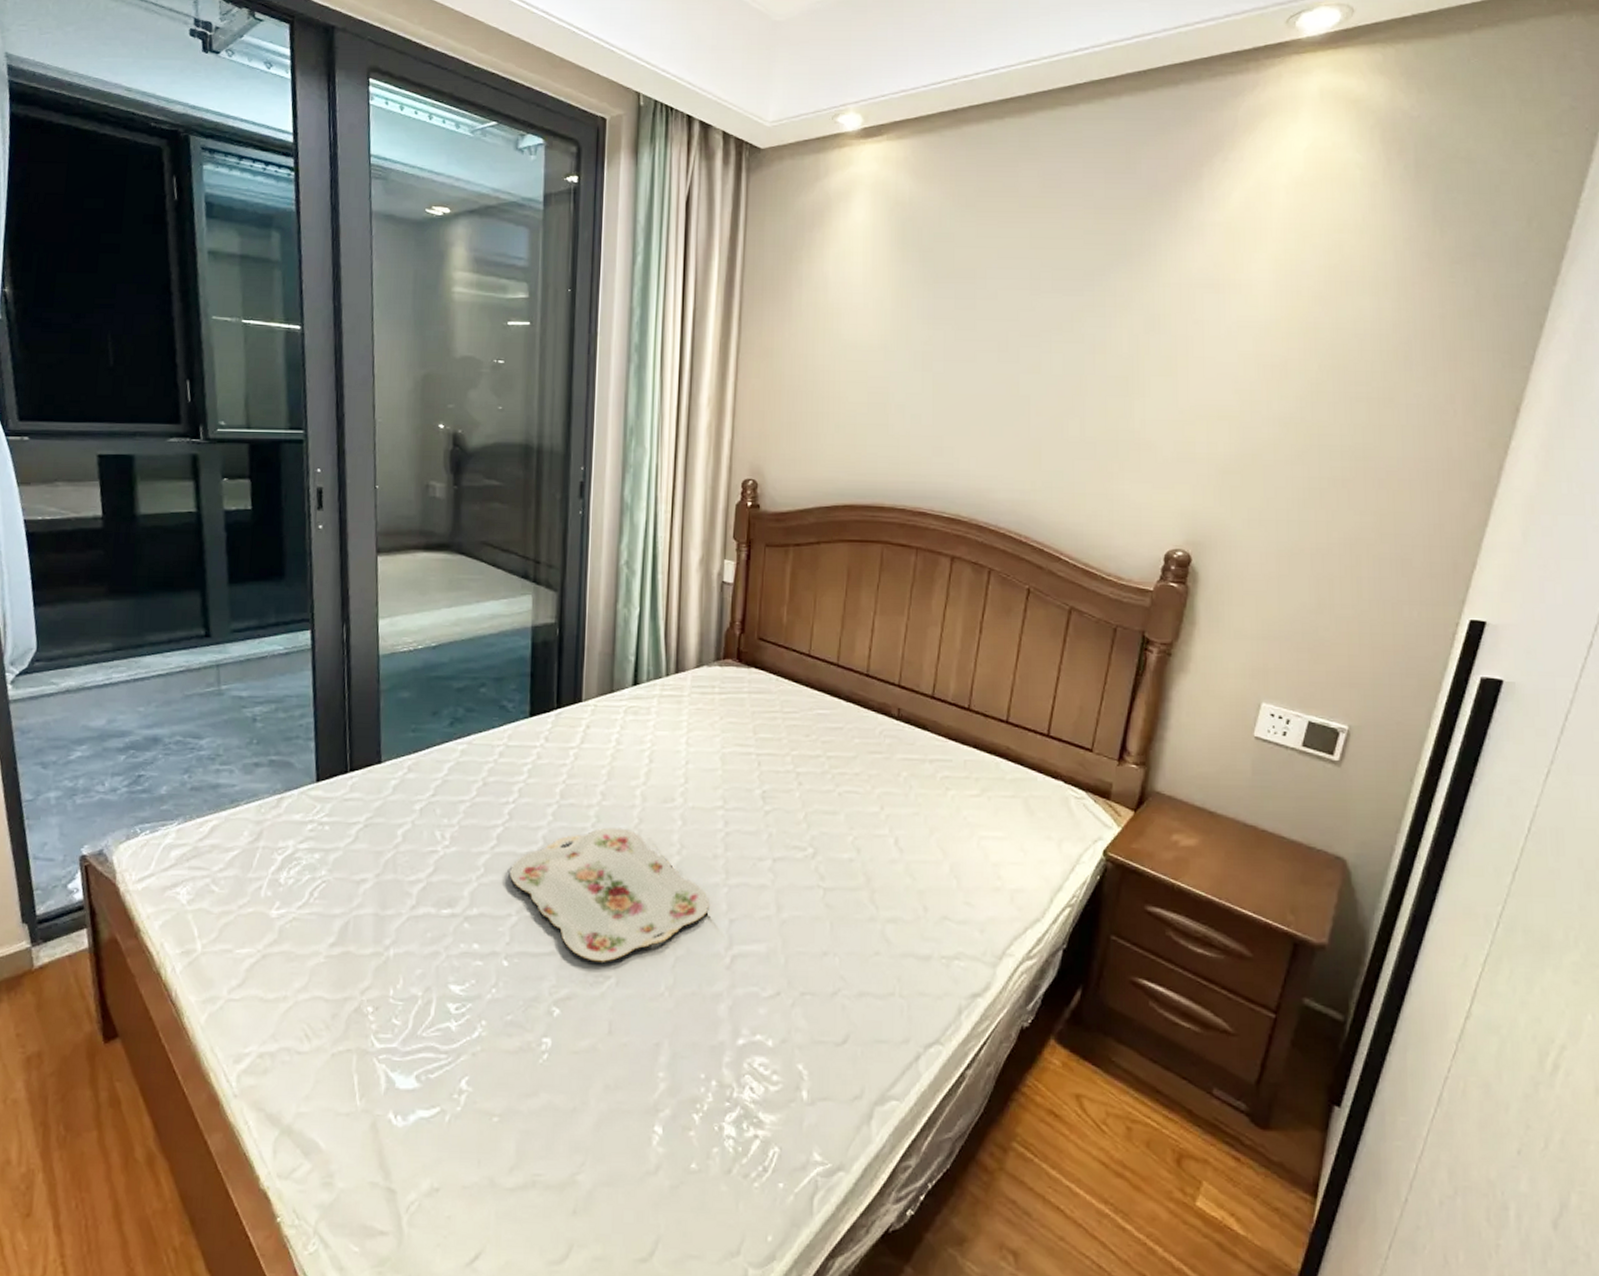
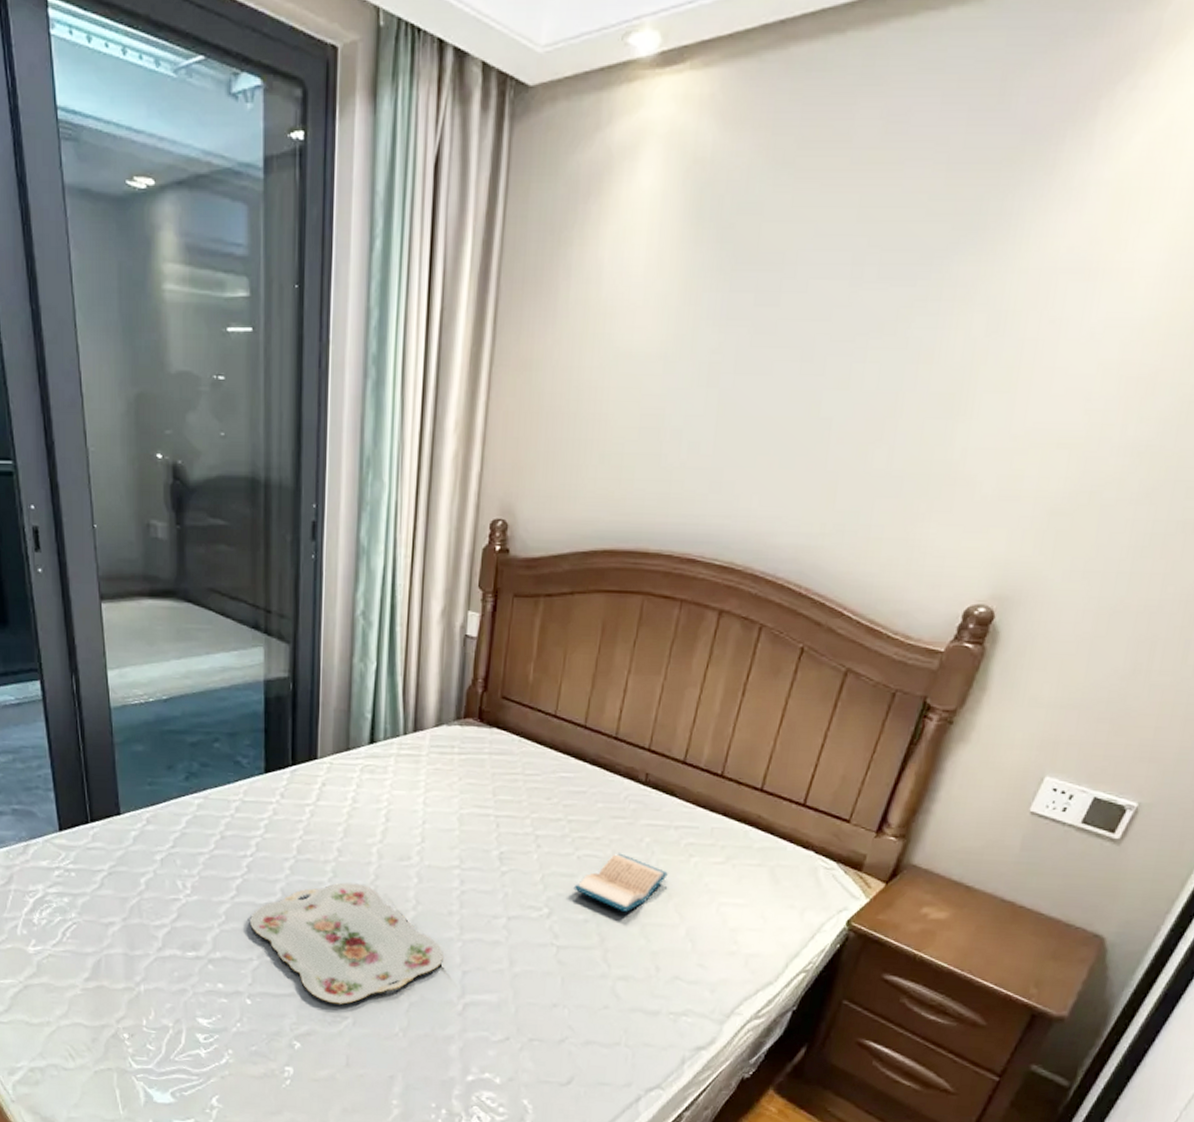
hardback book: none [836,788,927,849] -> present [573,853,668,912]

